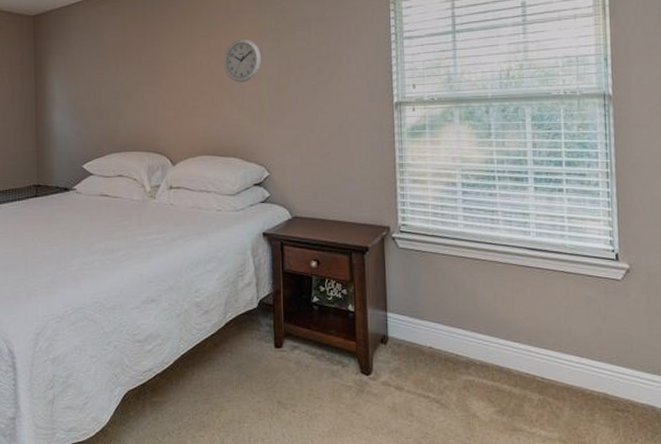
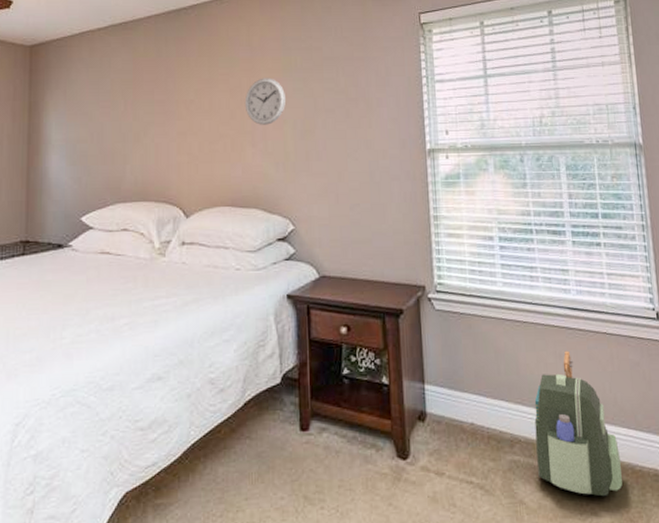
backpack: none [490,286,572,415] -> present [534,350,622,497]

